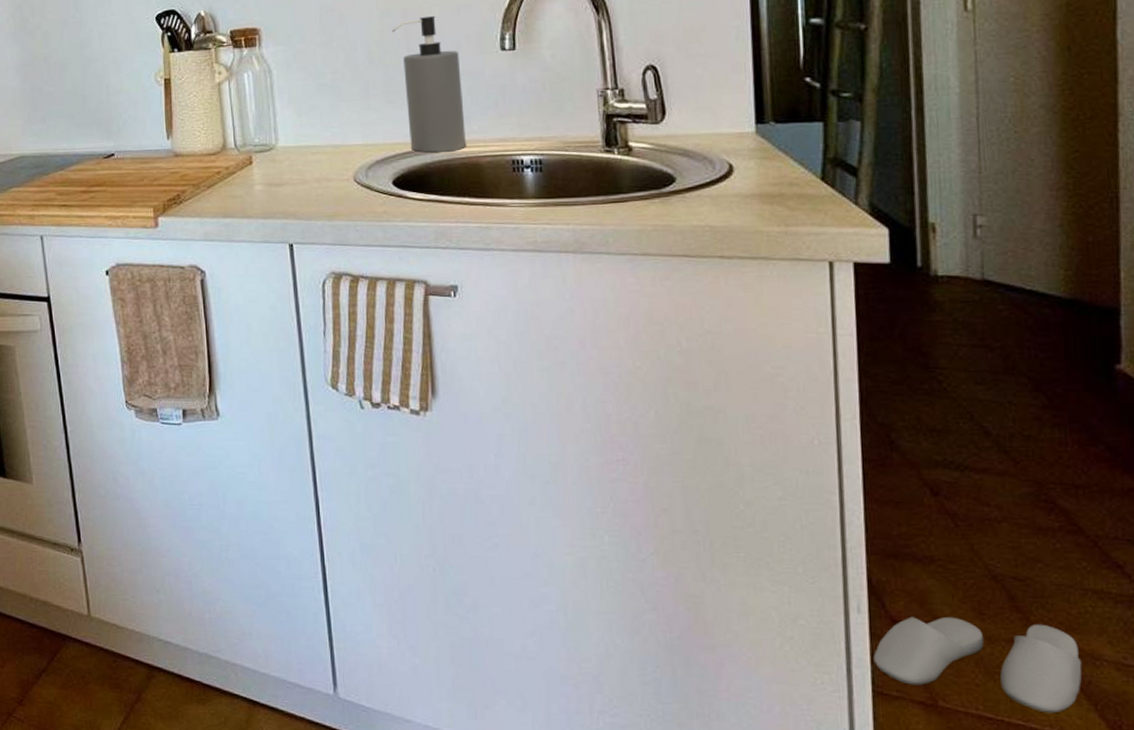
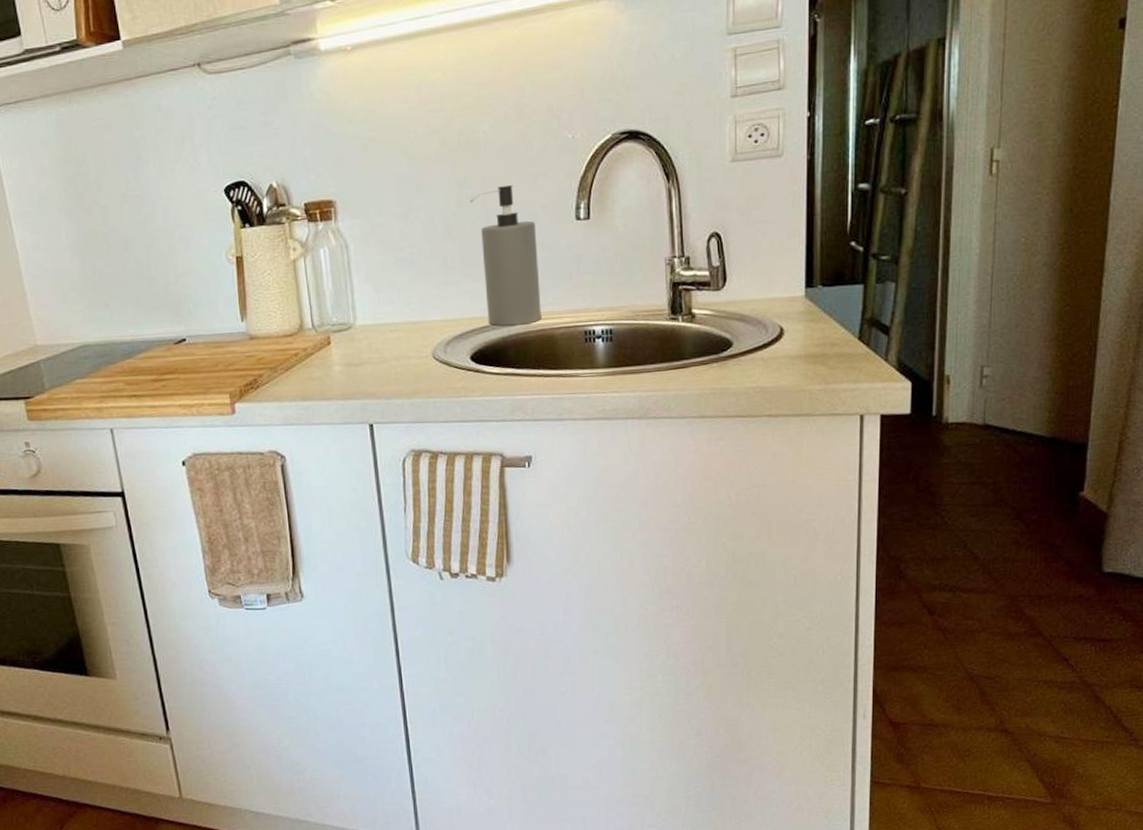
slippers: present [873,616,1082,714] -> none [873,712,1031,783]

